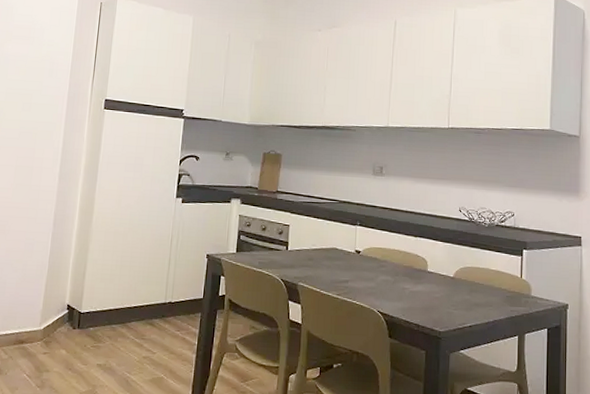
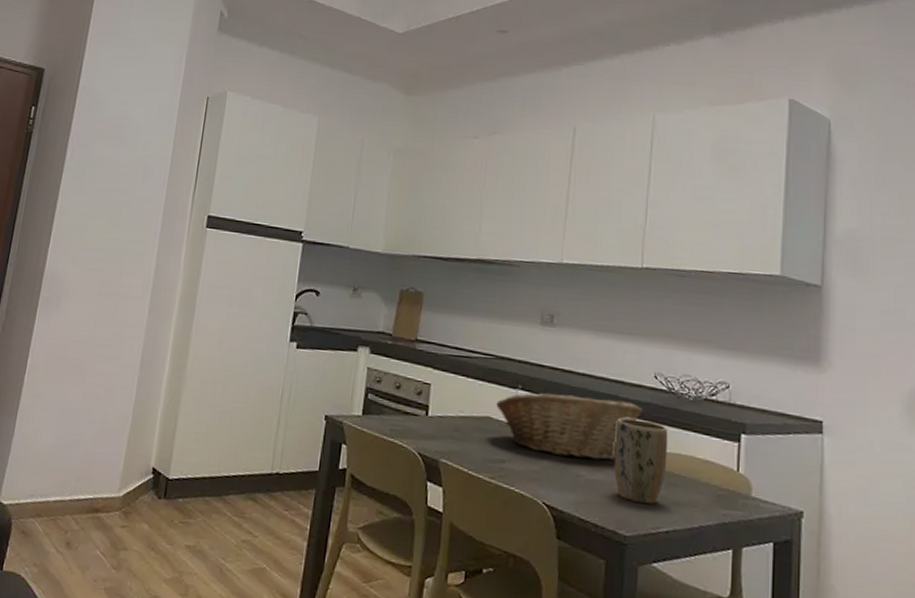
fruit basket: none [340,227,451,276] -> present [496,393,642,461]
plant pot: none [430,243,470,307] -> present [613,418,668,505]

